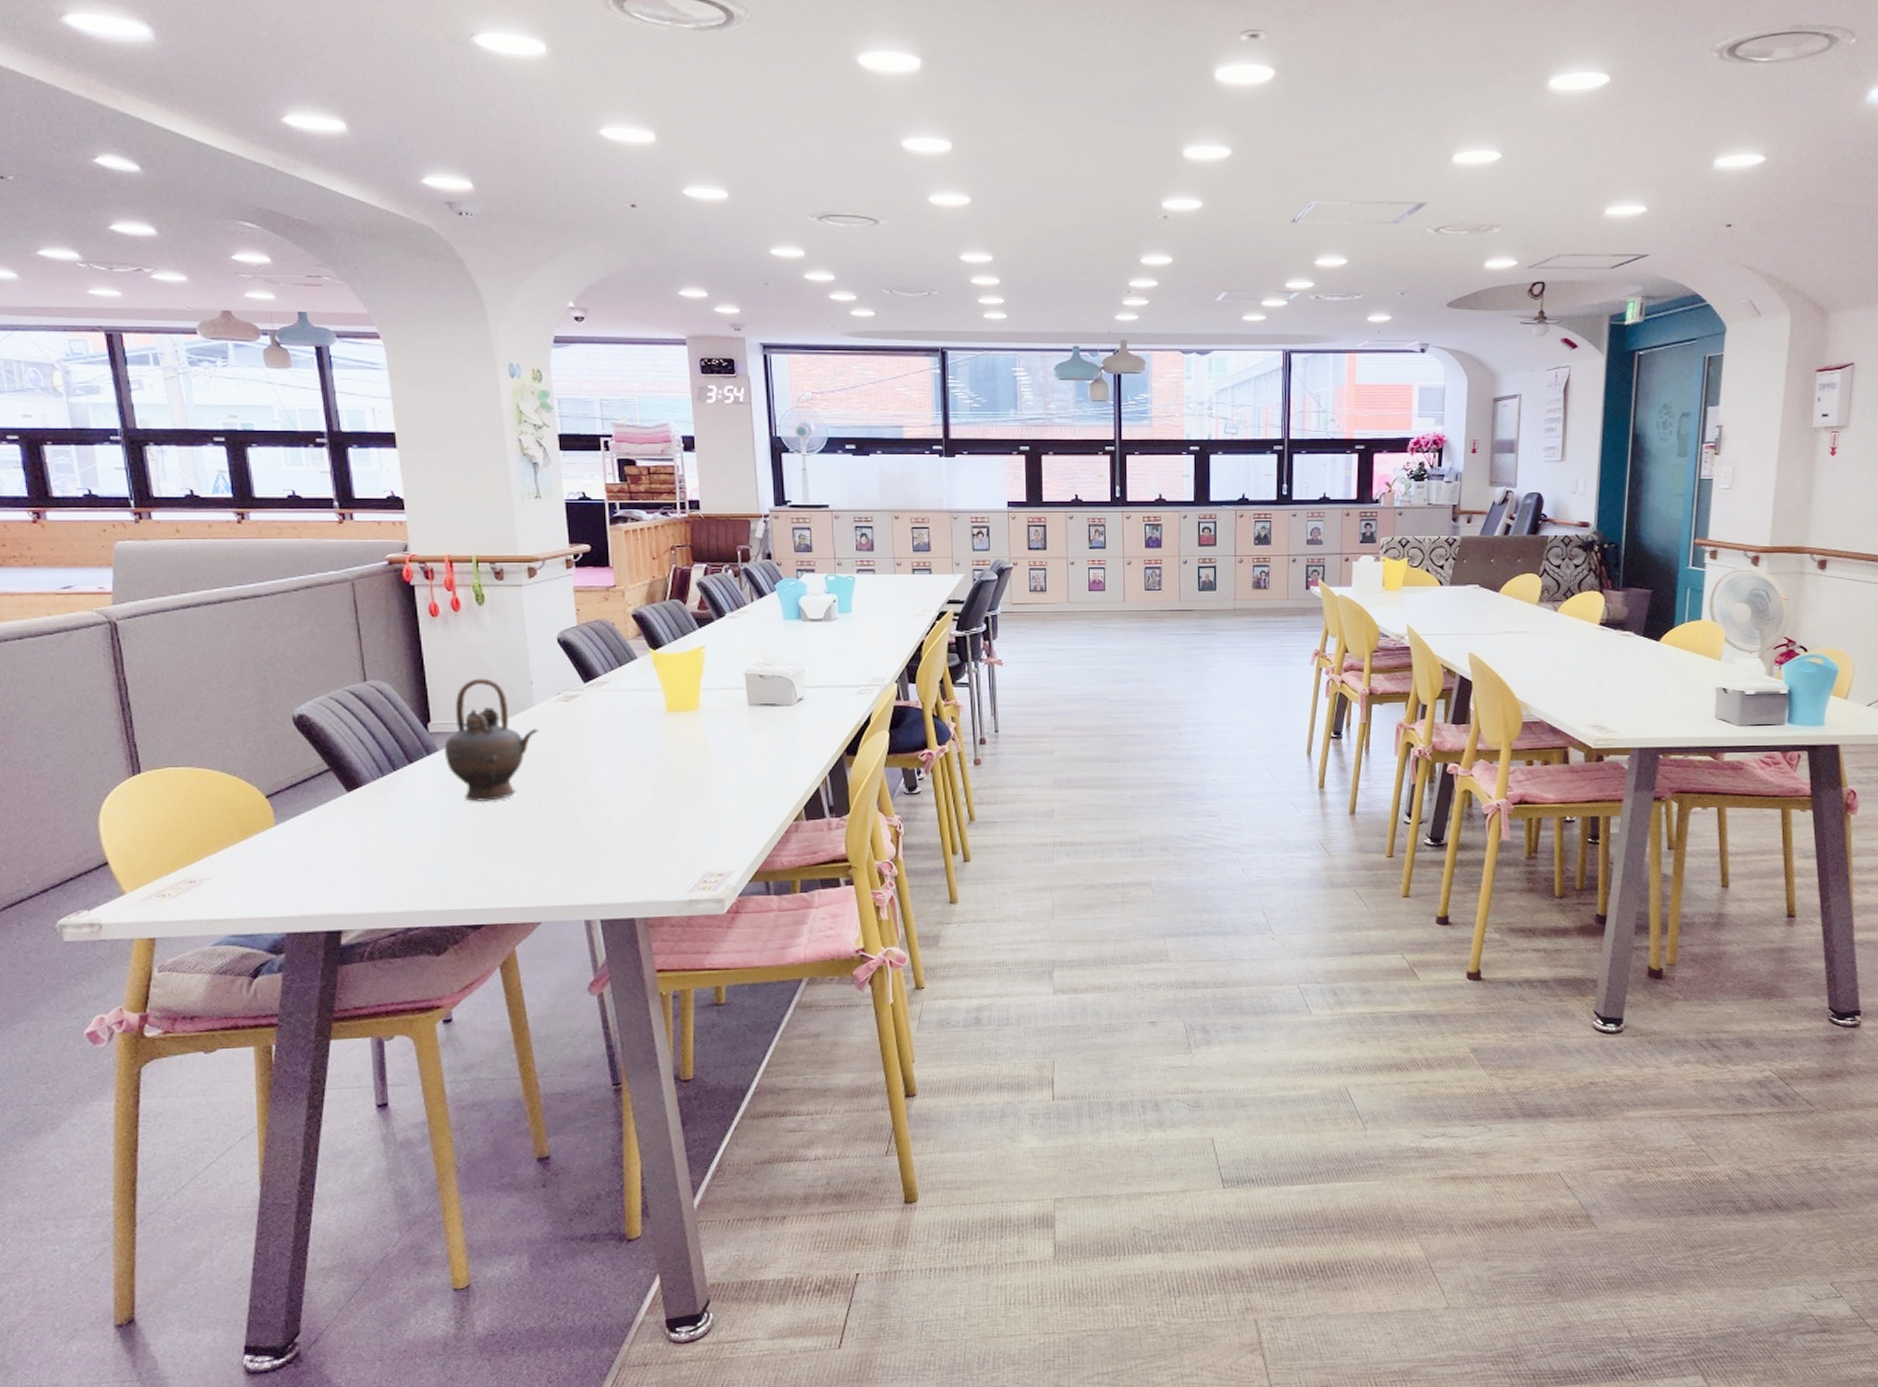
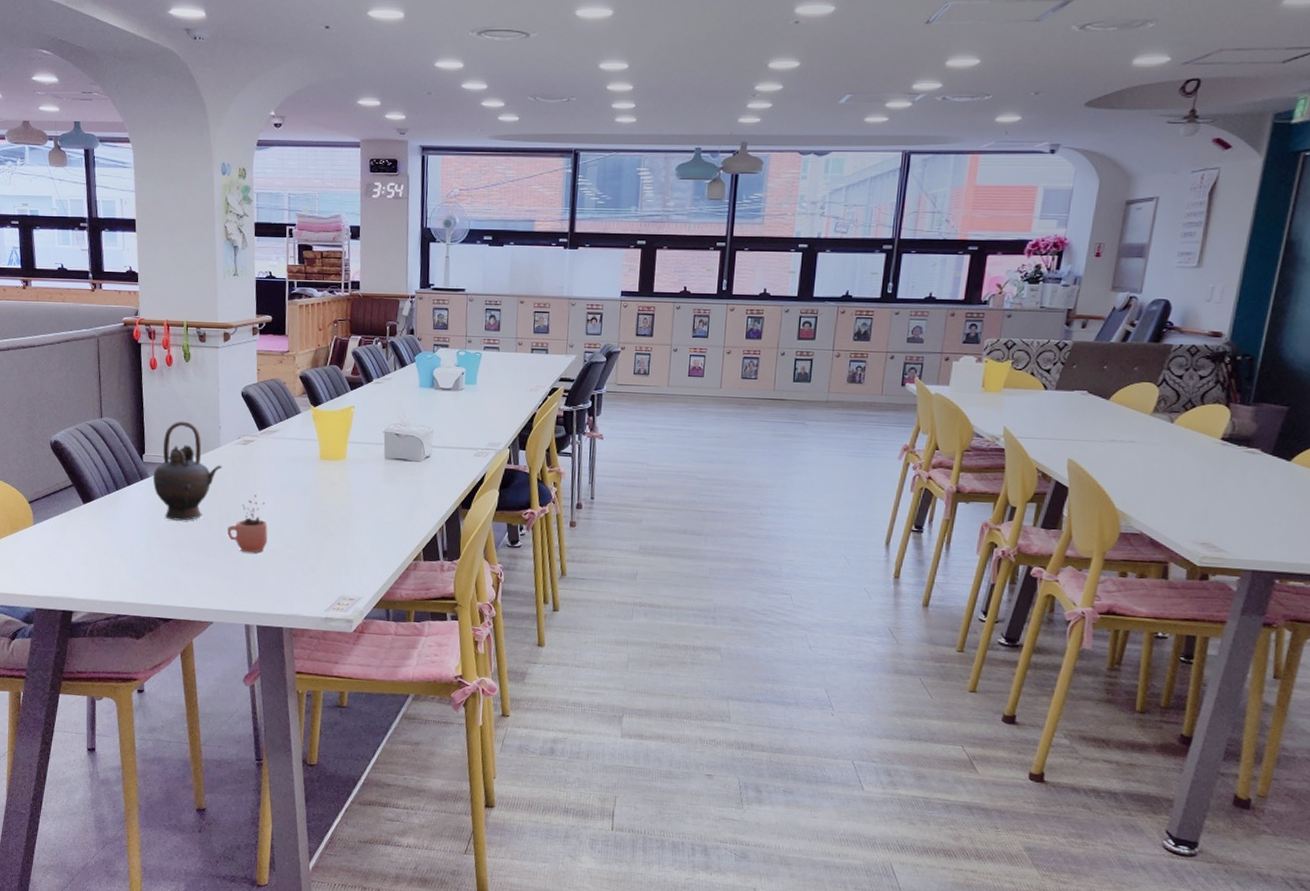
cocoa: none [552,761,606,832] -> present [227,495,268,553]

